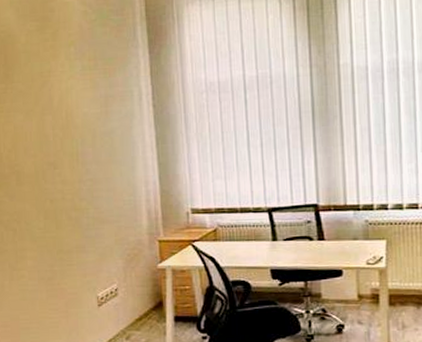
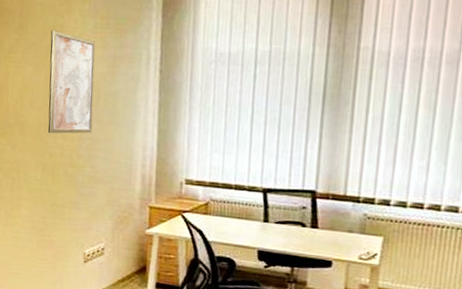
wall art: none [38,76,92,180] -> present [48,29,96,134]

